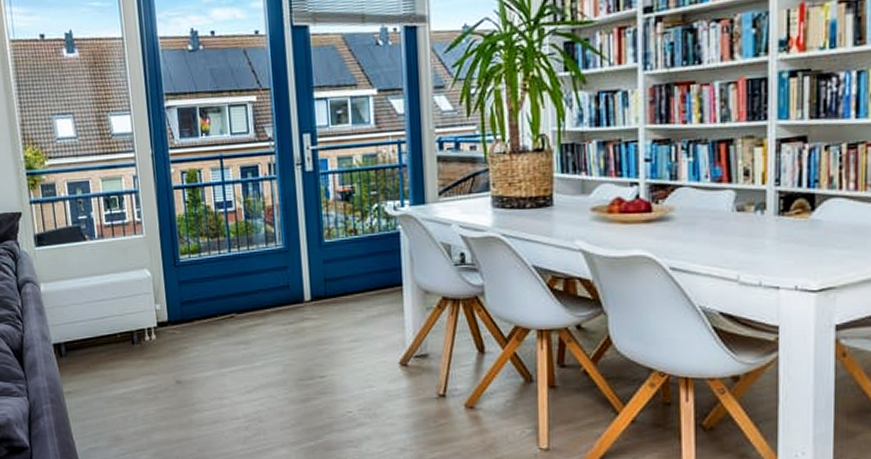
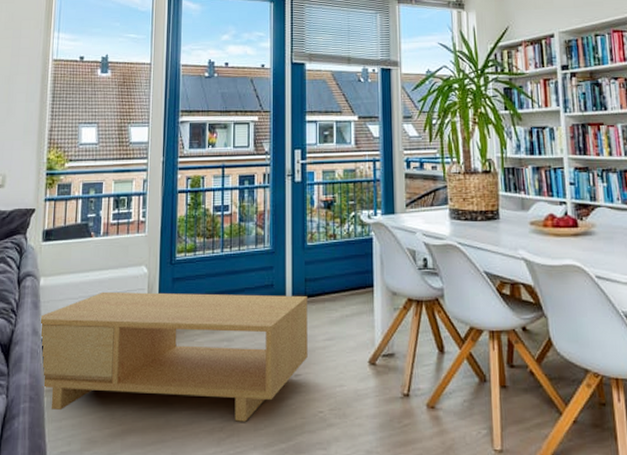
coffee table: none [46,296,332,421] -> present [39,291,308,422]

